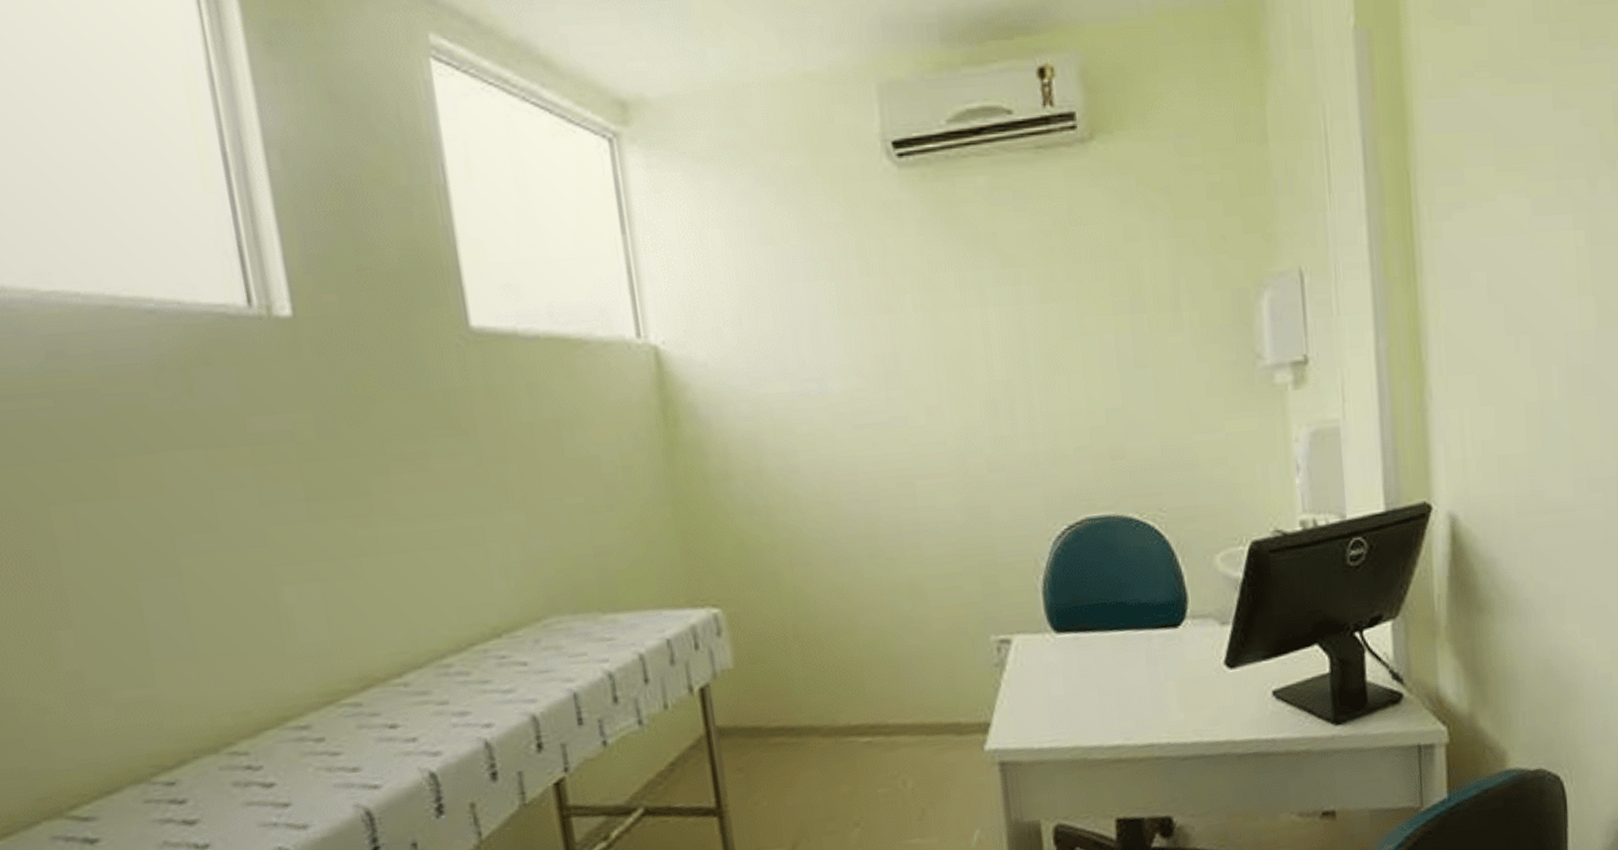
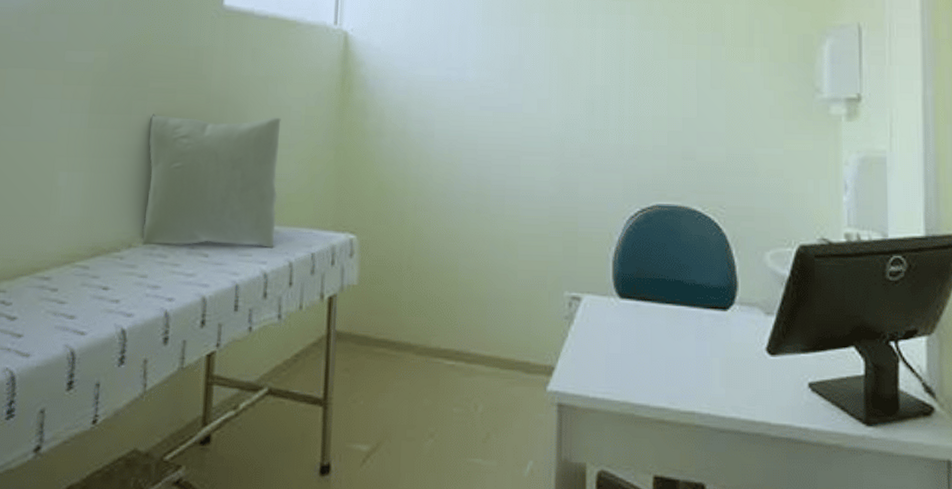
pillow: none [399,472,614,665] -> present [140,113,281,249]

